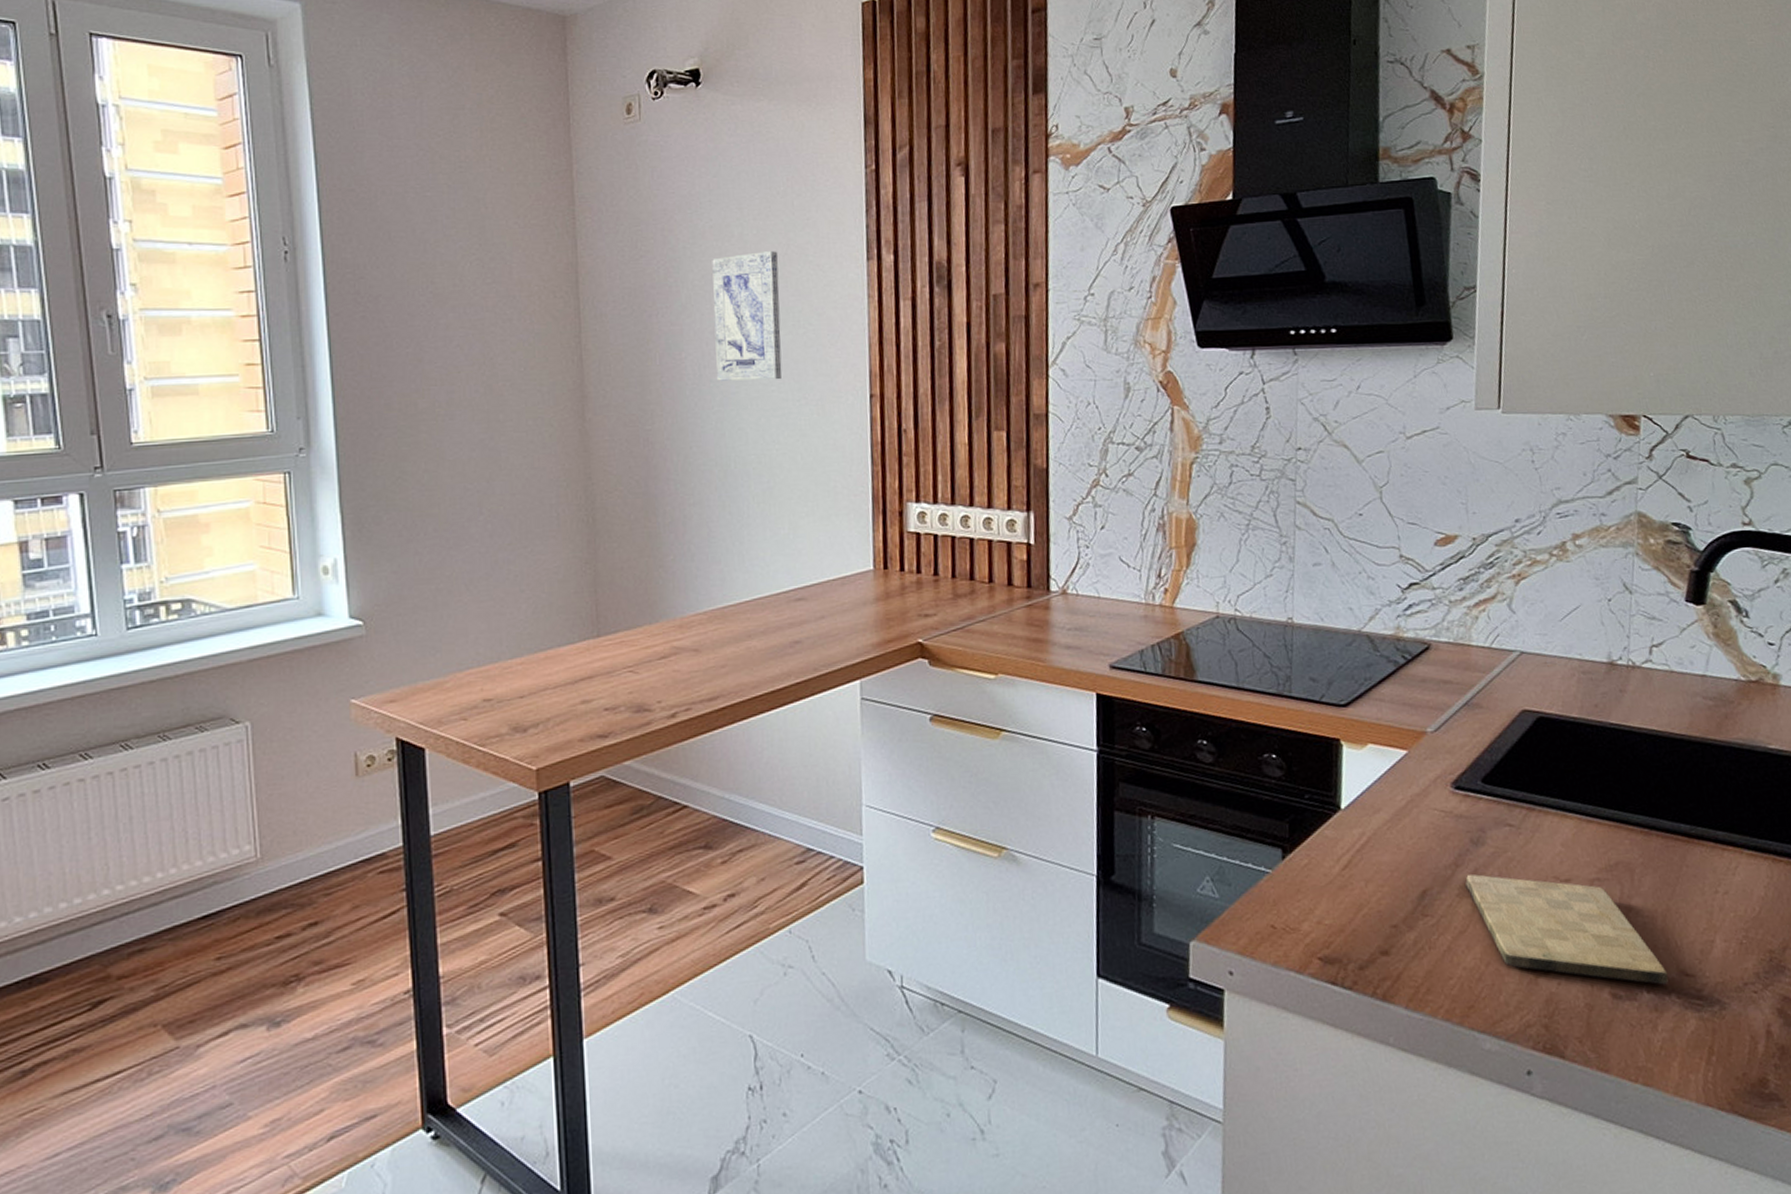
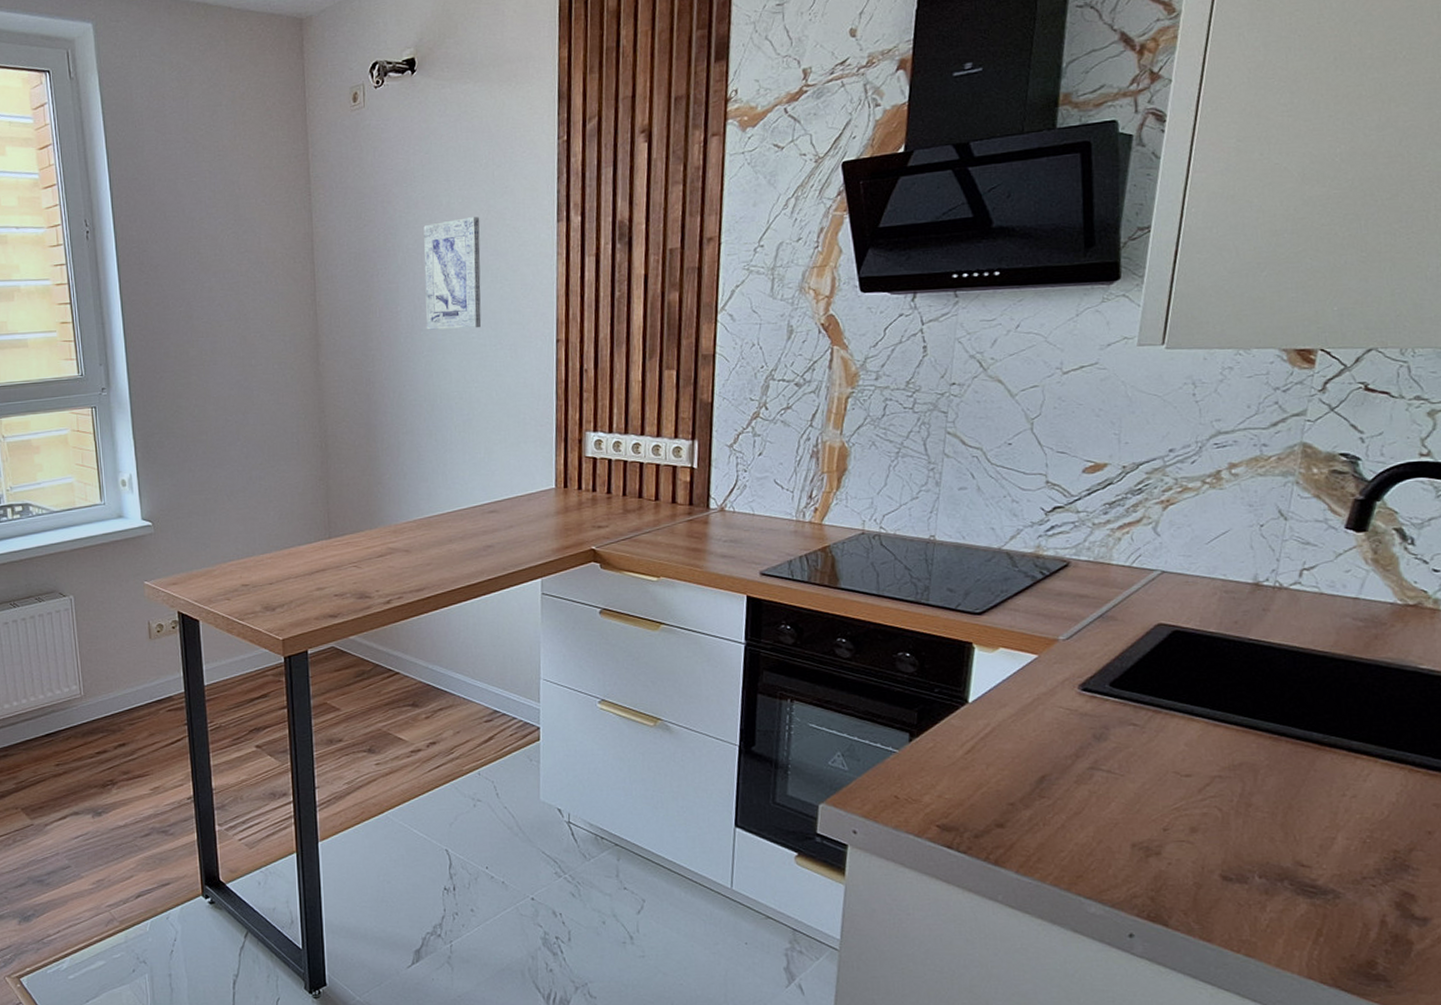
cutting board: present [1465,874,1668,985] -> none [1083,764,1282,873]

